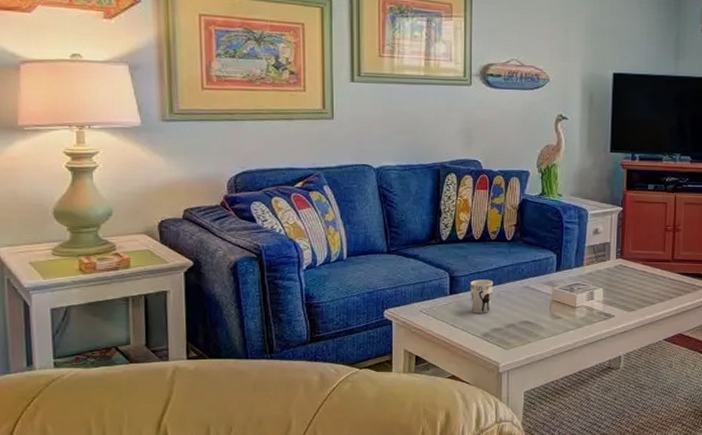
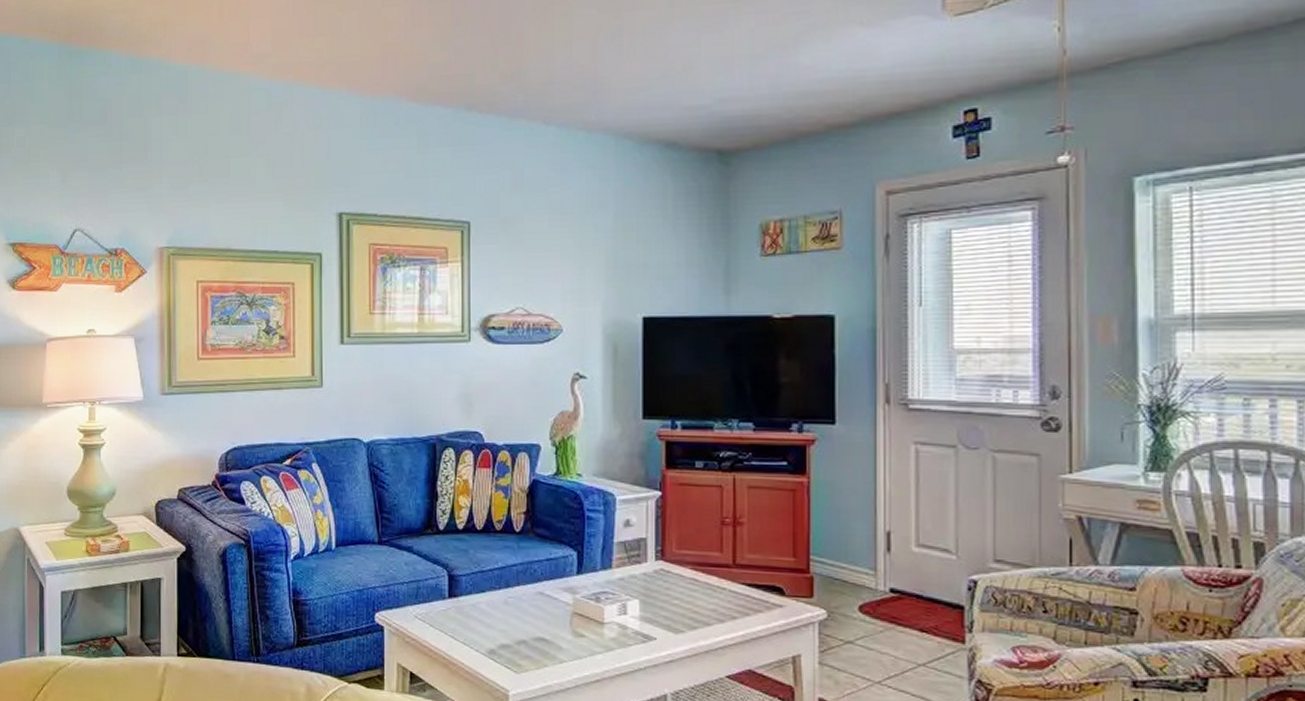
cup: present [470,279,494,313] -> none [472,580,500,624]

